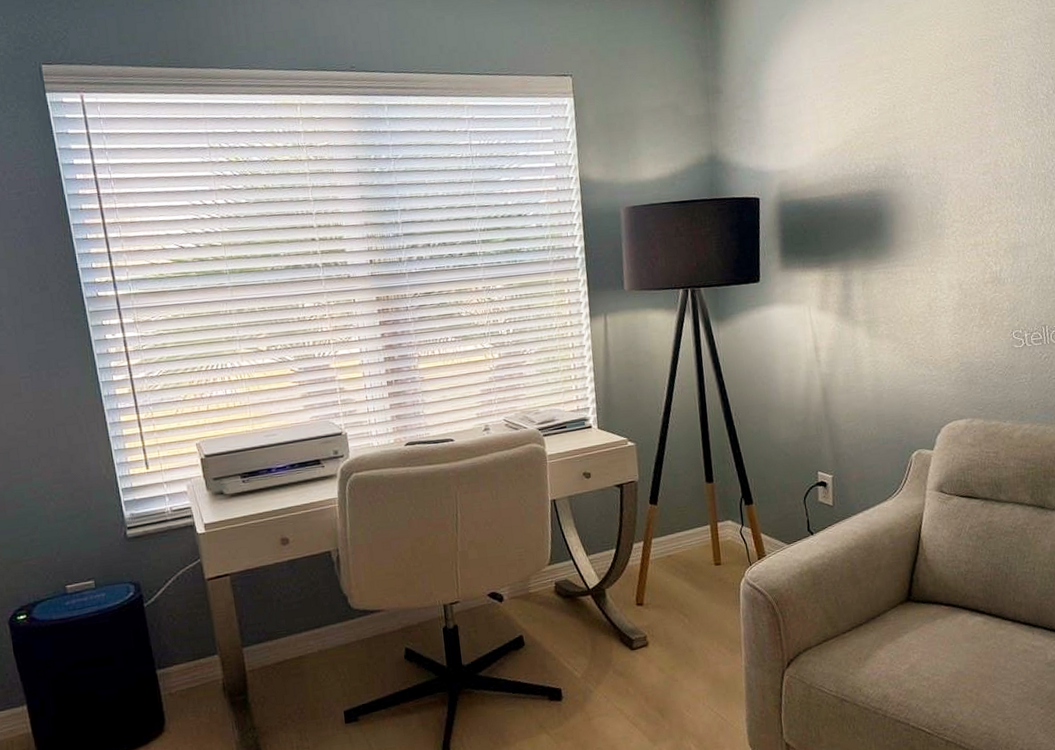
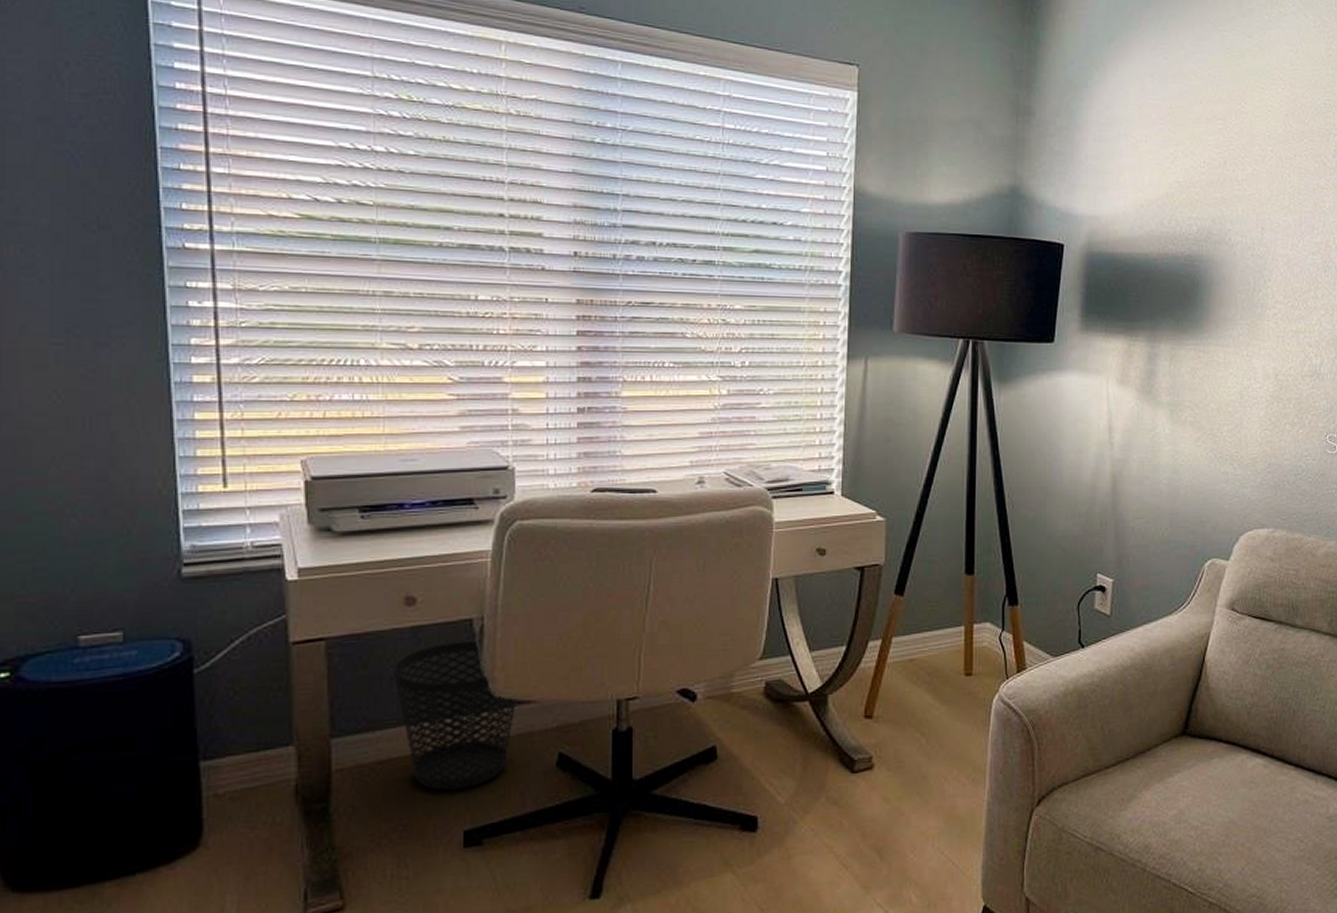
wastebasket: none [279,567,370,682] -> present [393,641,517,791]

